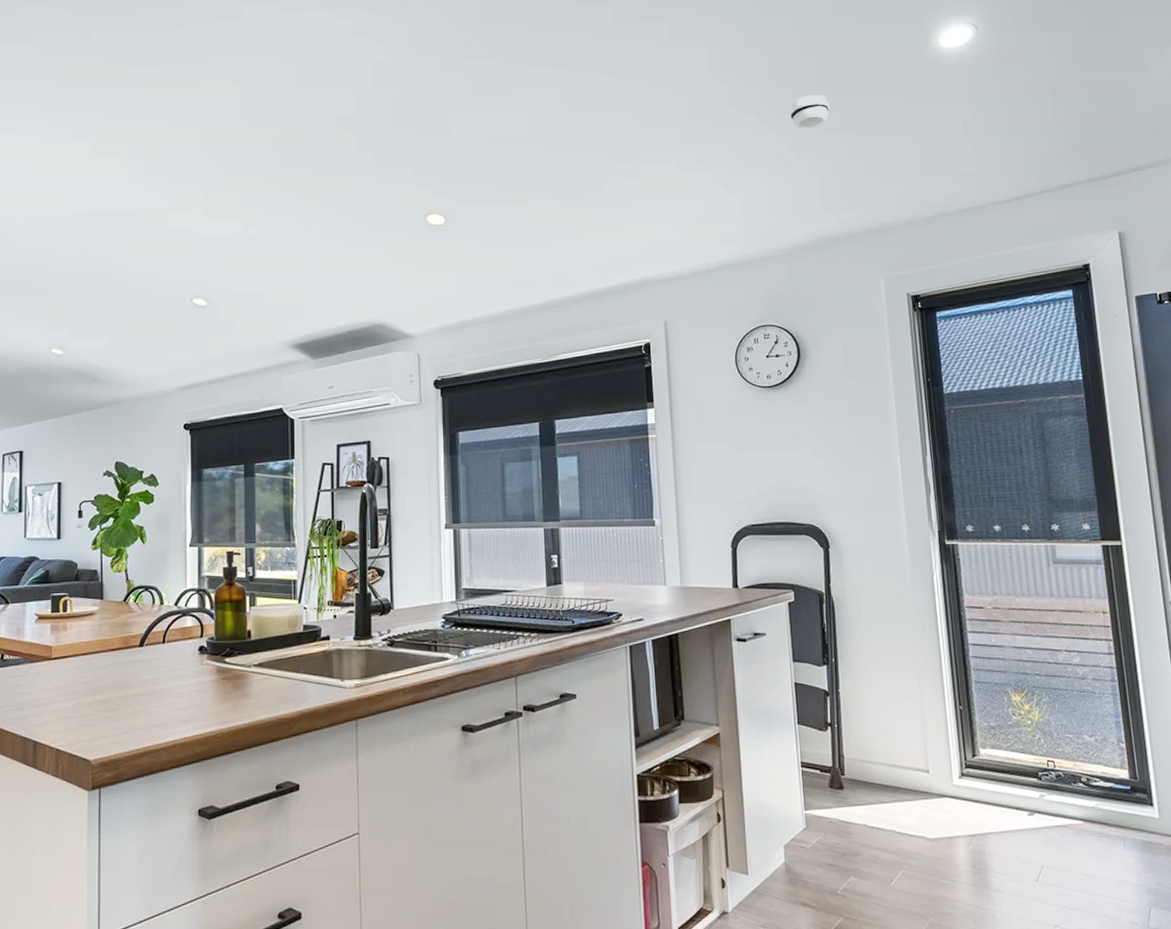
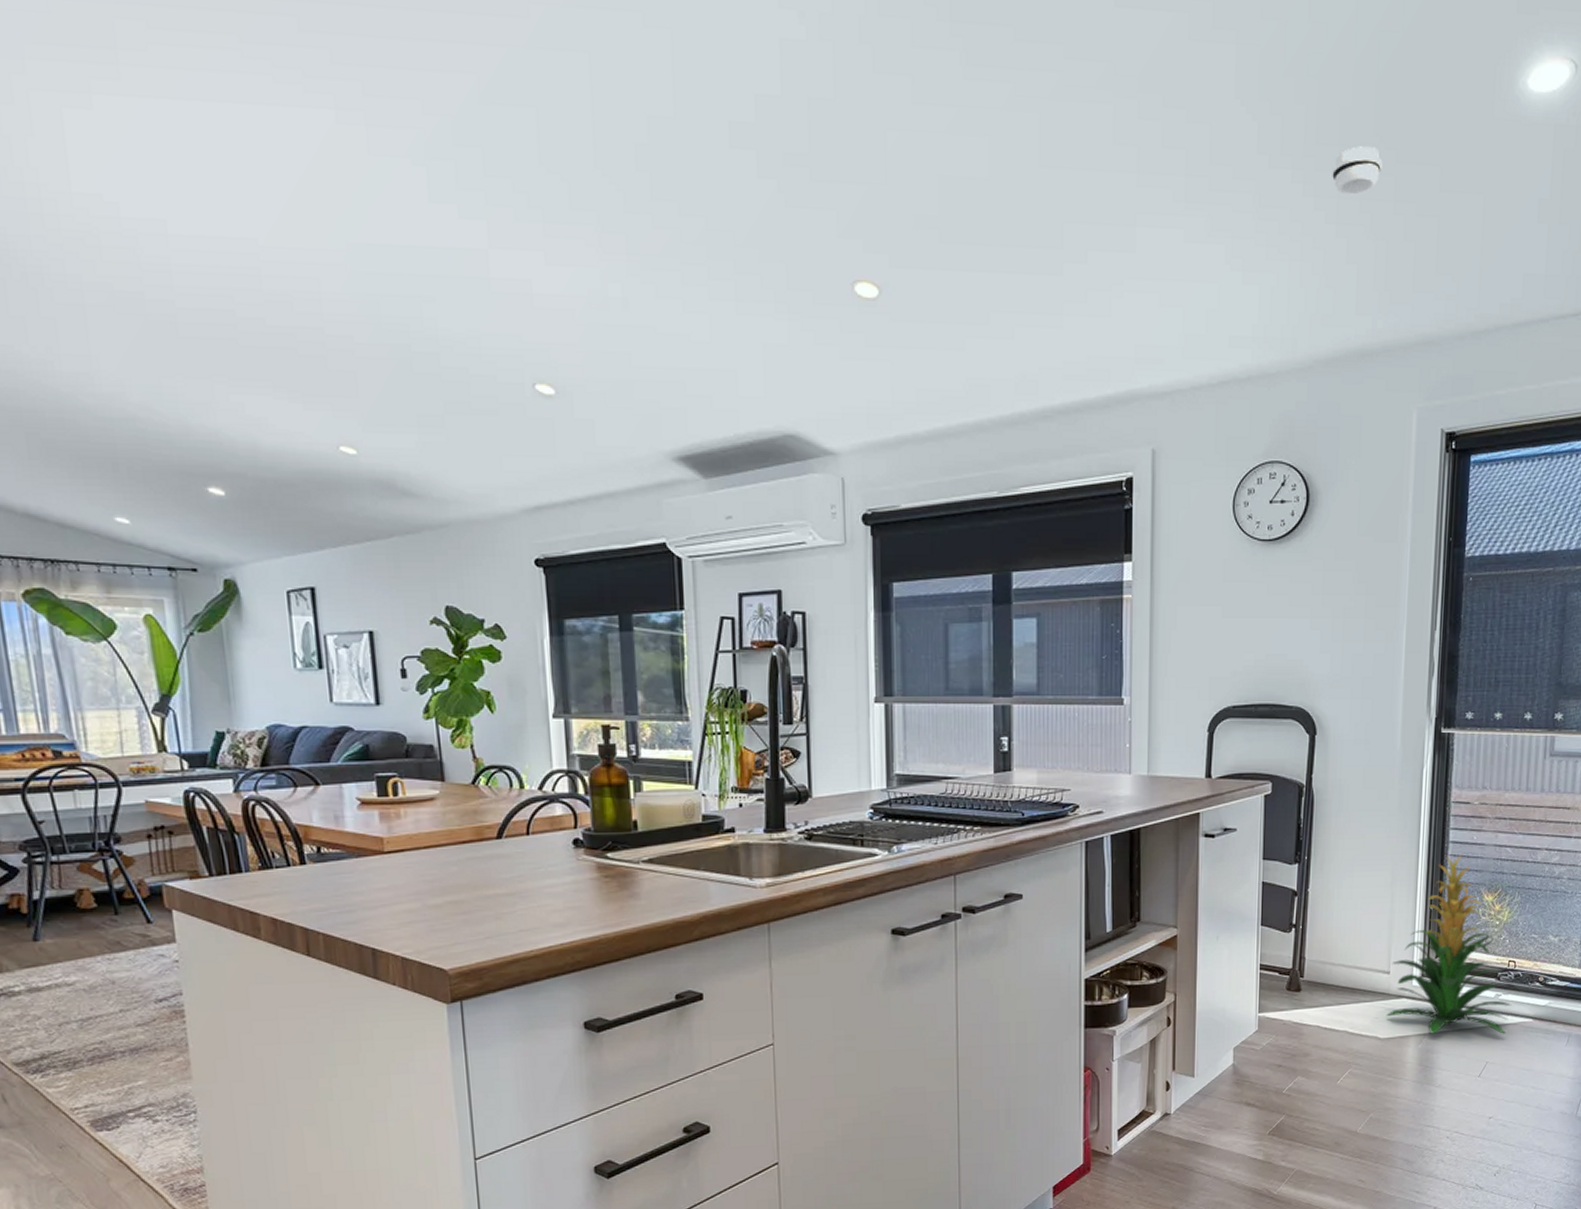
indoor plant: none [930,656,1058,836] -> present [1385,854,1512,1034]

